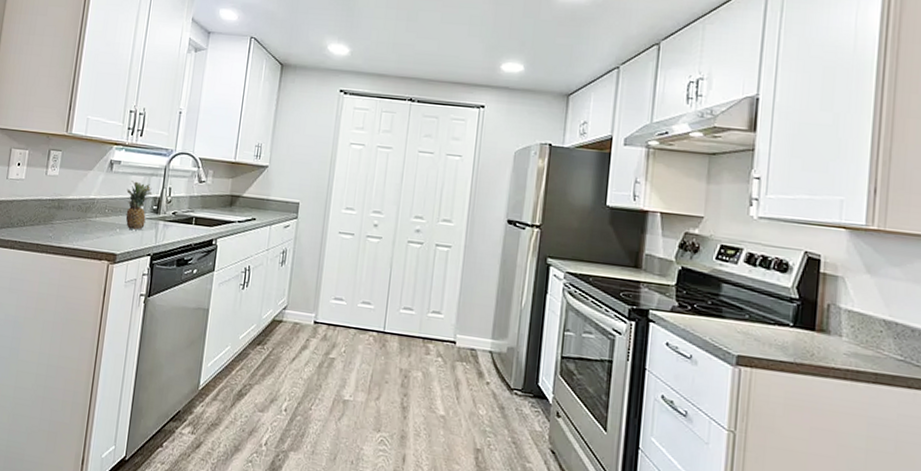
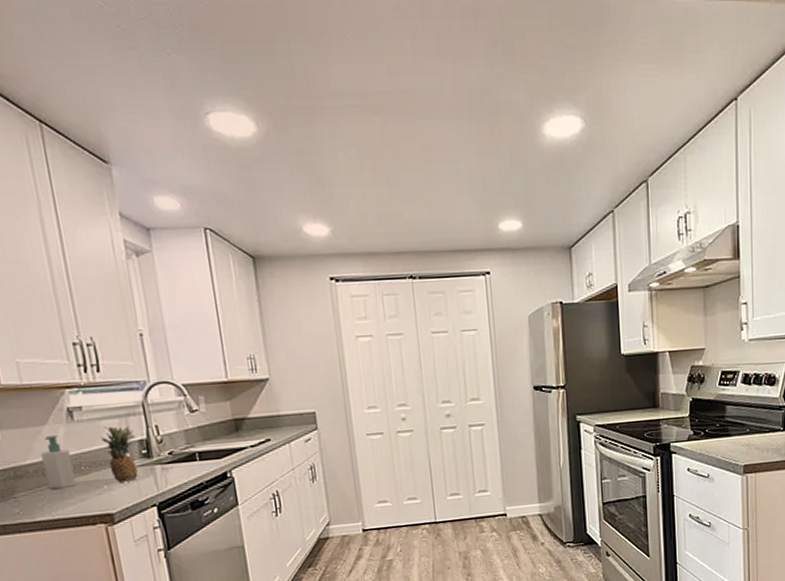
soap bottle: none [77,180,101,225] -> present [41,436,77,489]

